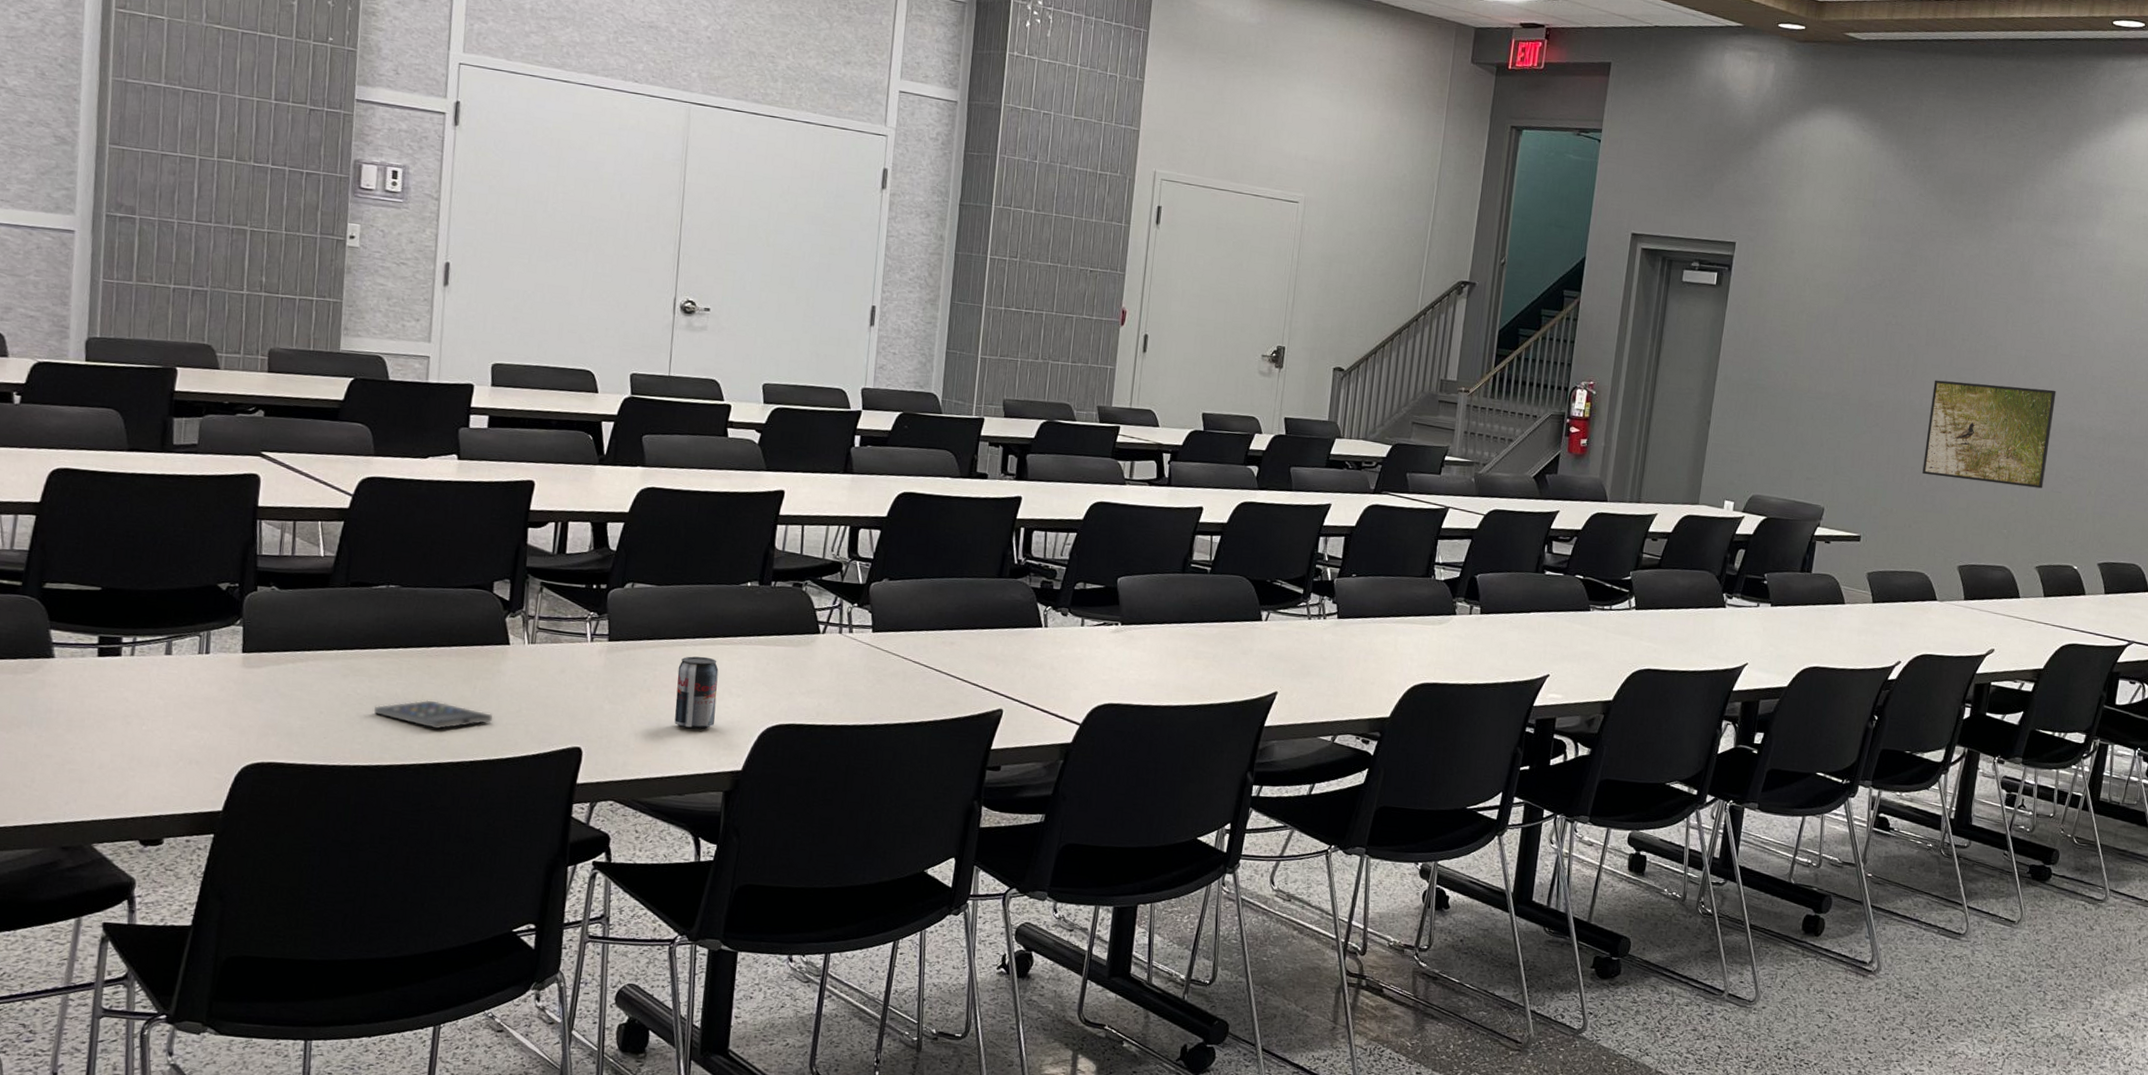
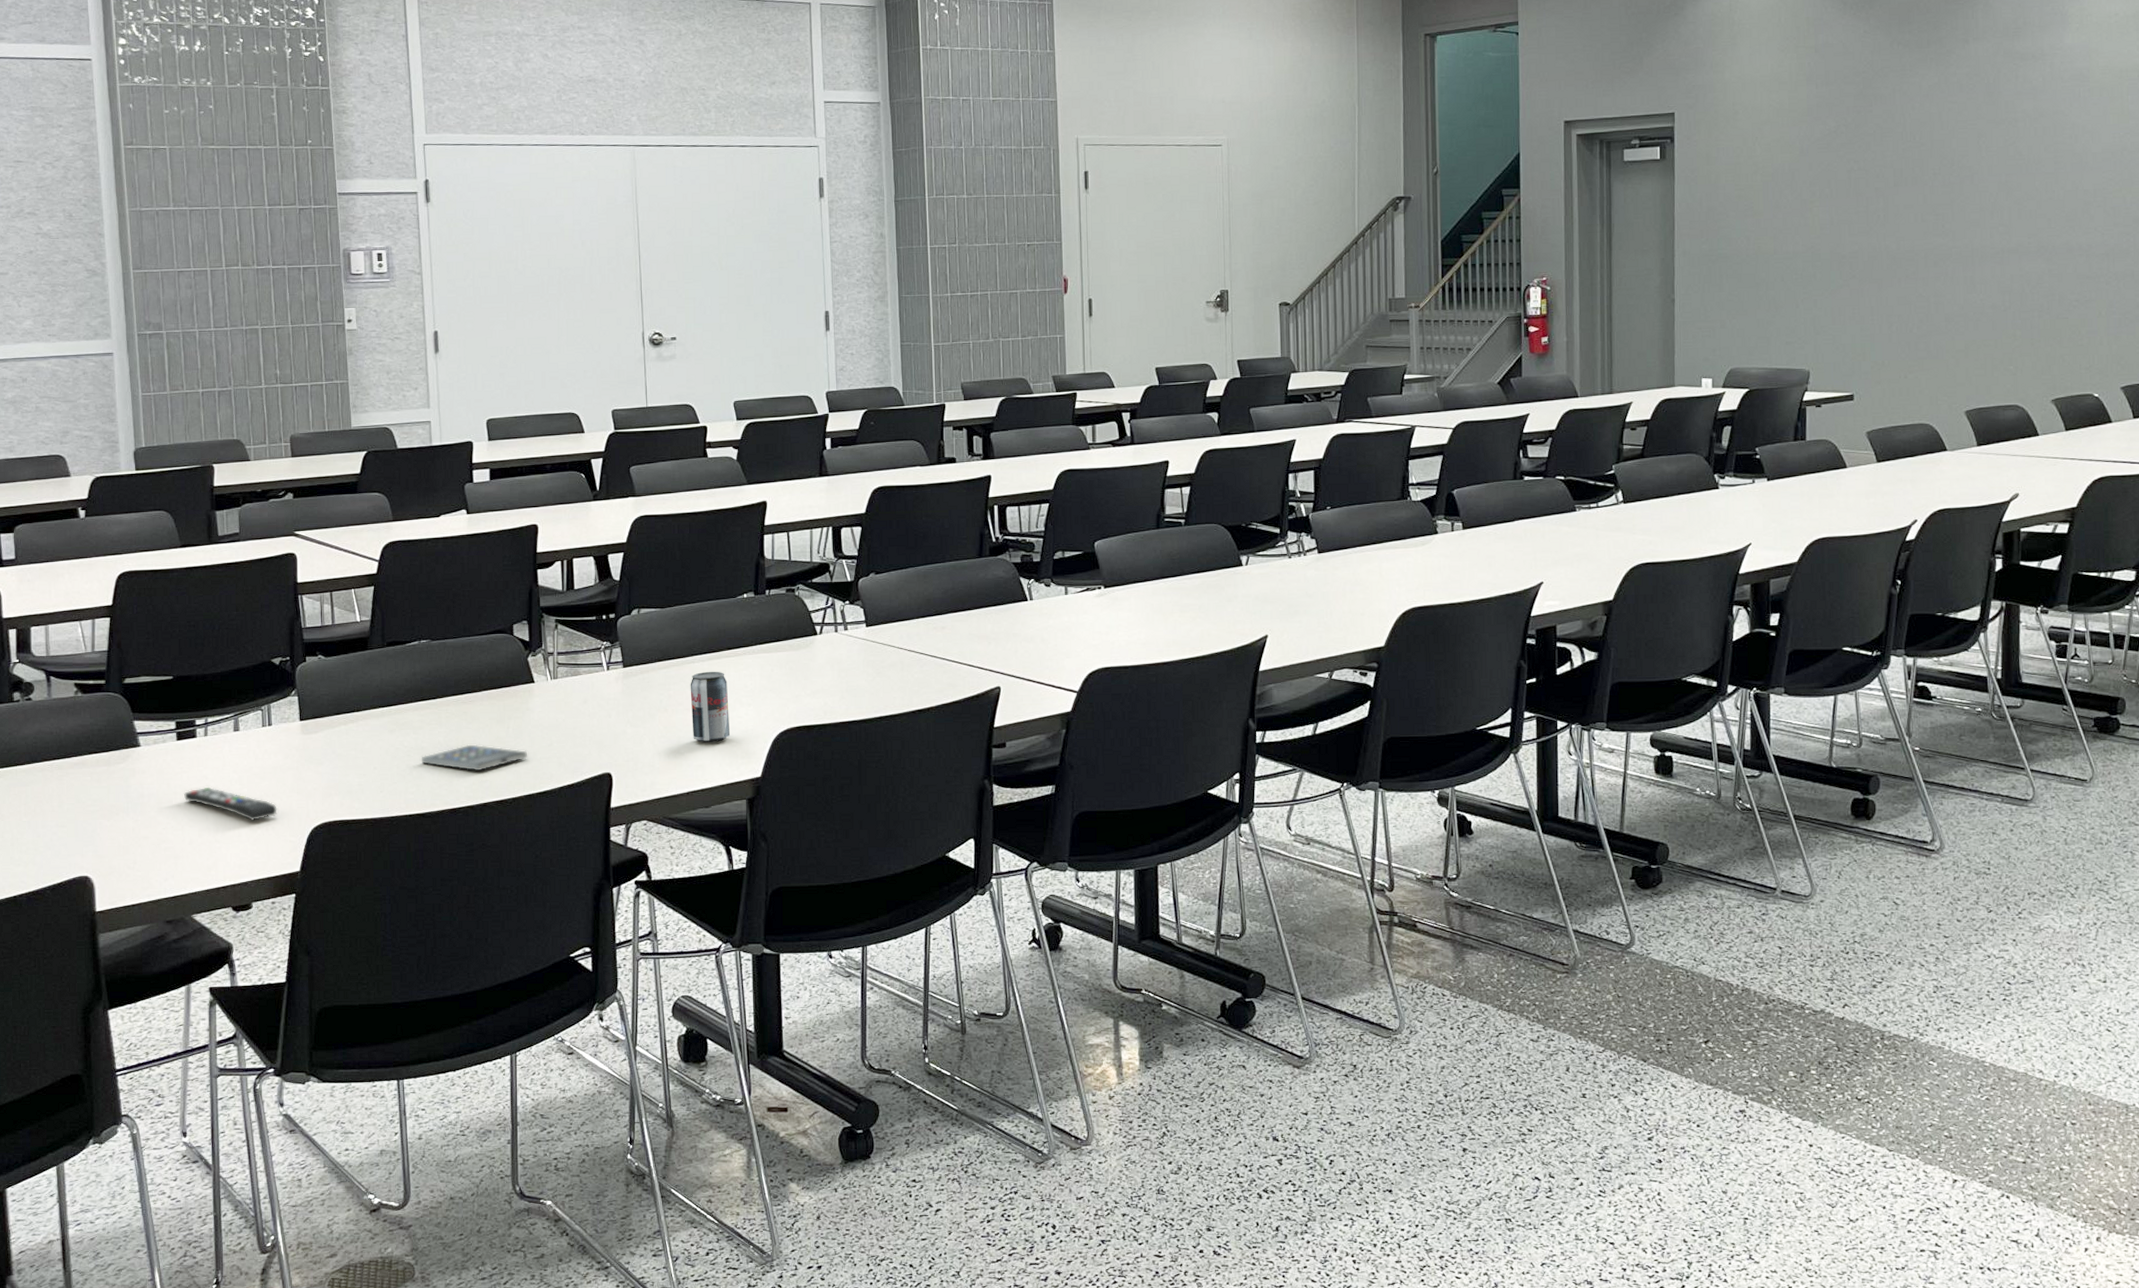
remote control: none [99,710,205,753] -> present [184,787,277,822]
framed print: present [1922,380,2057,489] -> none [1909,211,2047,321]

